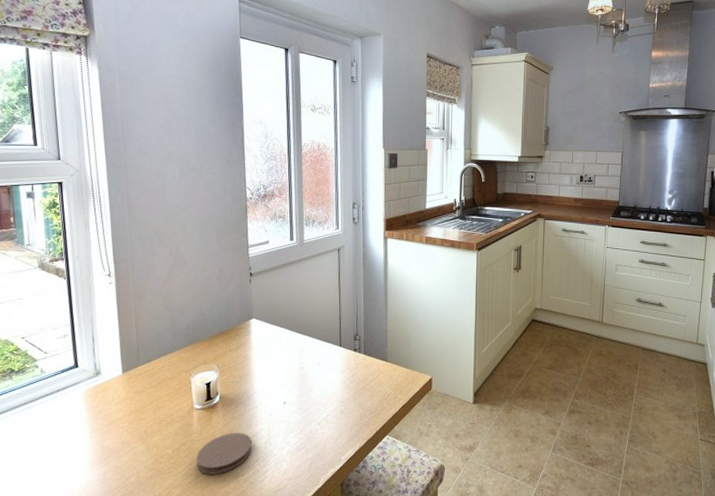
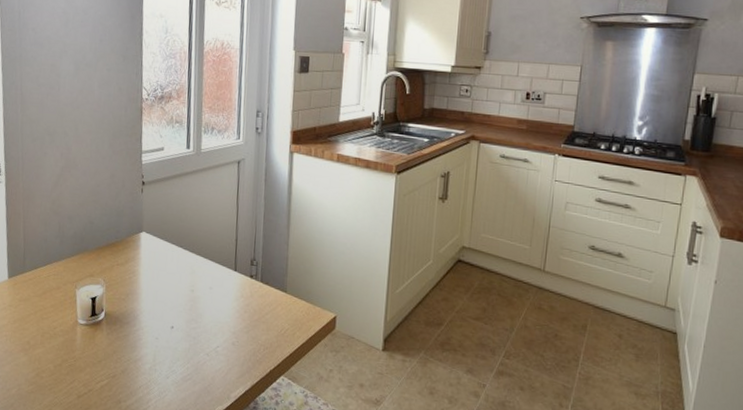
coaster: present [196,432,252,474] -> none [78,354,136,397]

